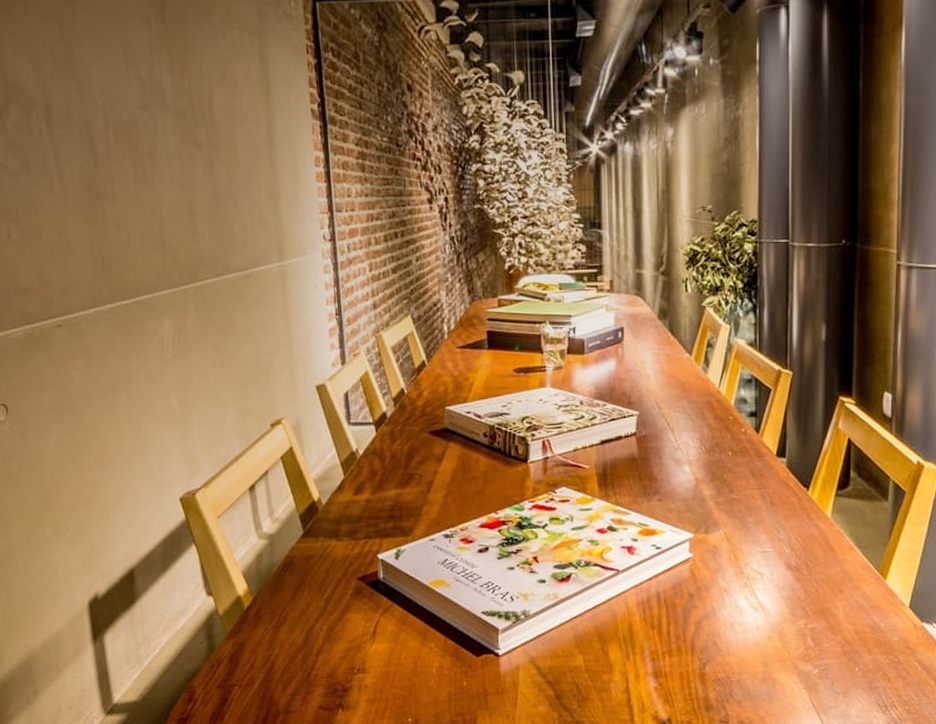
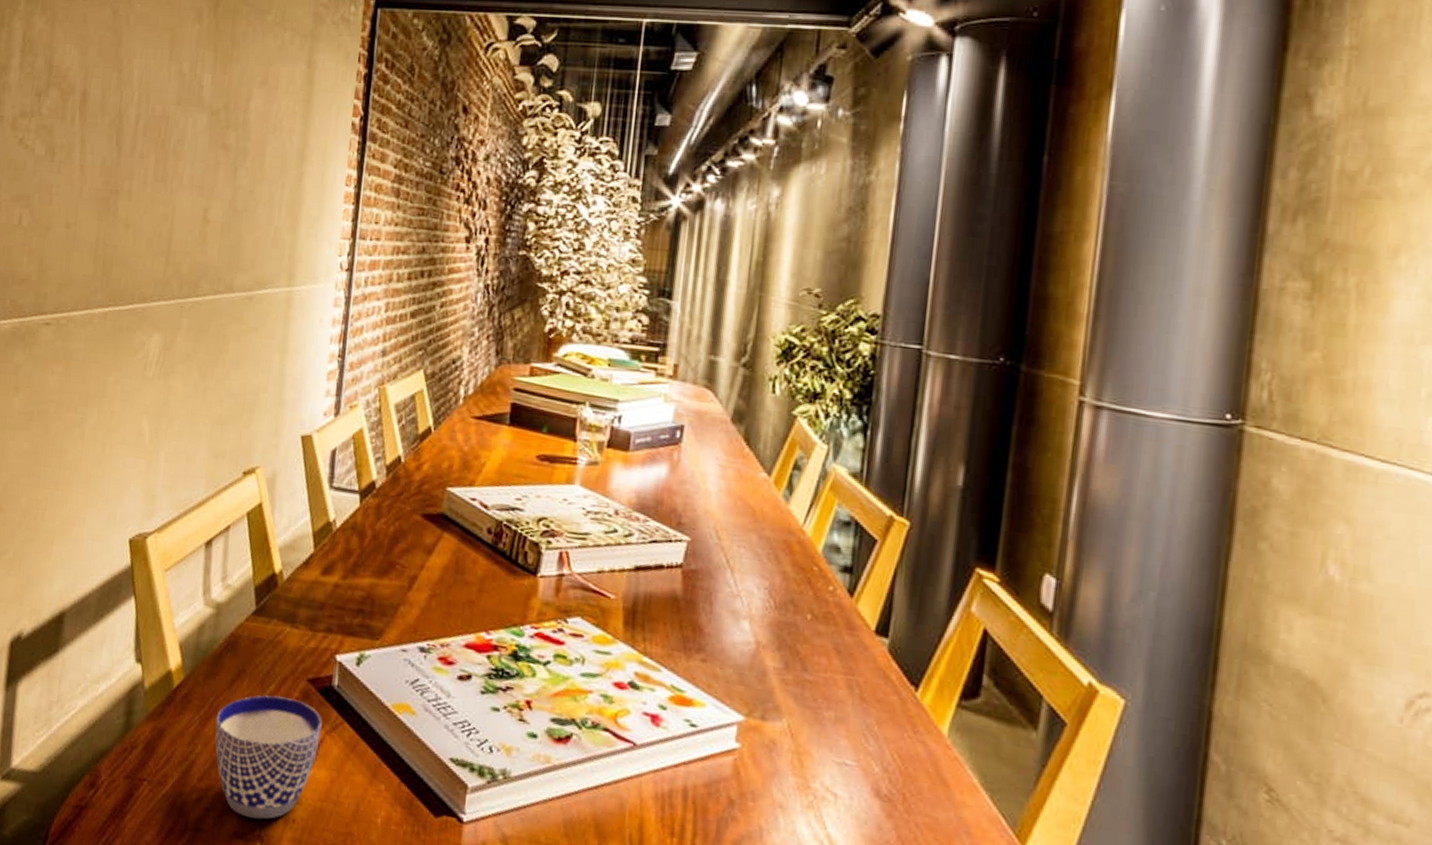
cup: none [286,596,376,693] -> present [215,695,322,820]

